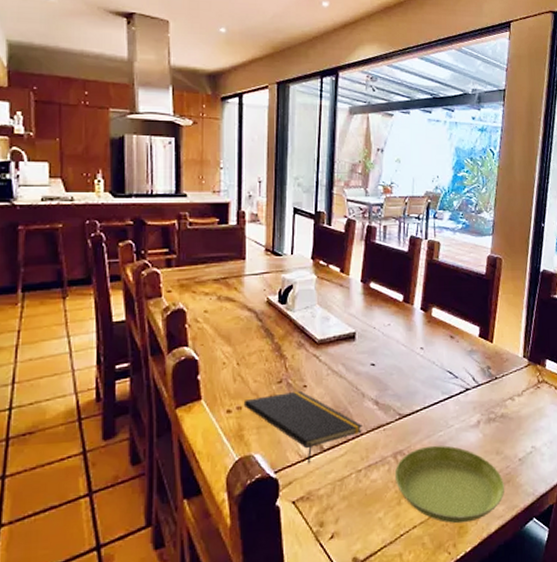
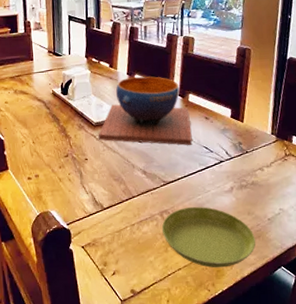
notepad: present [243,390,362,464] -> none [40,162,134,219]
decorative bowl: none [321,284,435,370] -> present [98,76,193,145]

